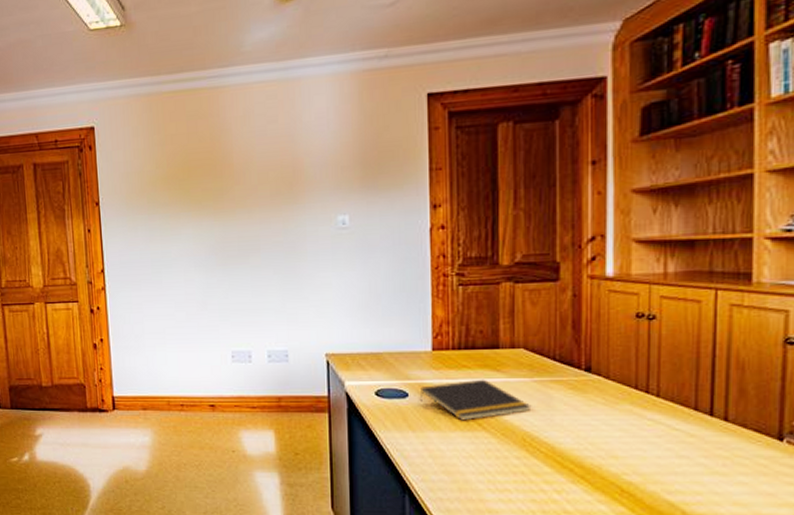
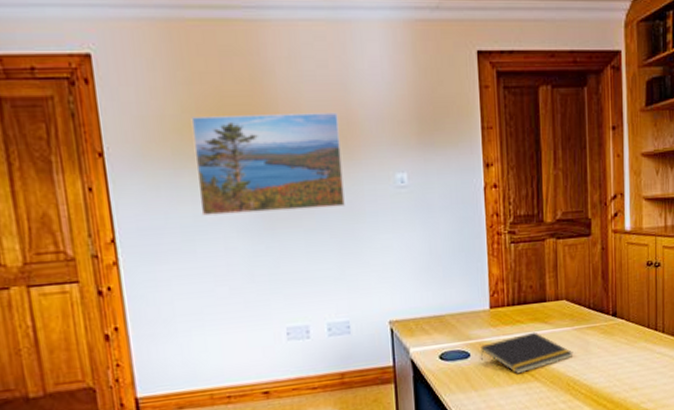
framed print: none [163,162,288,252] -> present [191,112,345,216]

